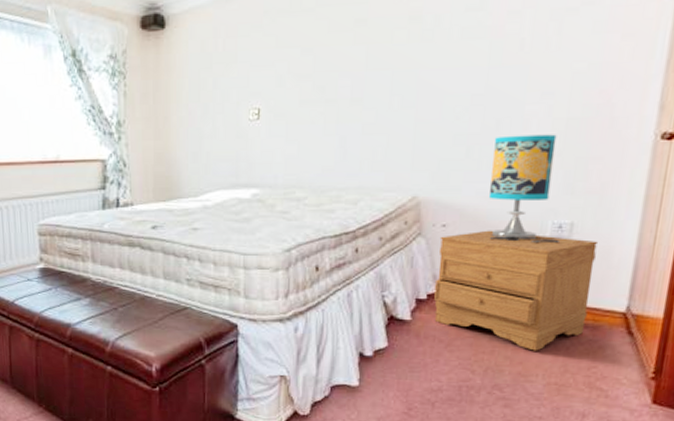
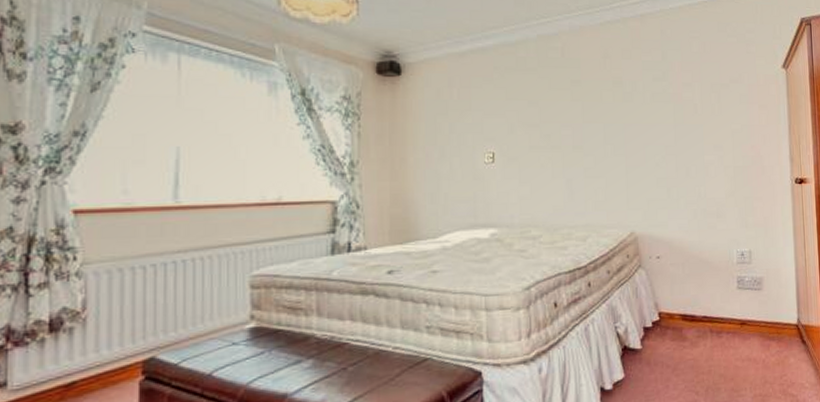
nightstand: present [434,230,598,351] -> none [656,259,773,367]
table lamp: present [488,134,559,244] -> none [686,179,744,270]

